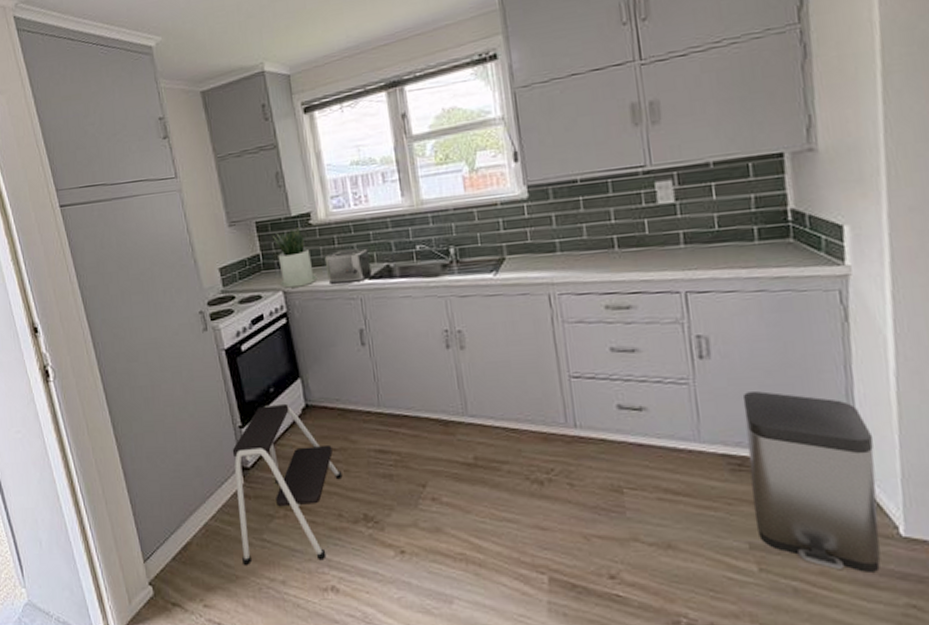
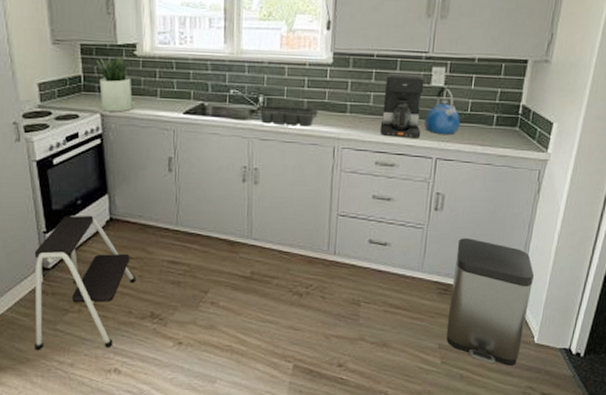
toaster: present [324,248,372,284] -> none [144,84,187,116]
dish rack: none [451,244,523,279] -> present [259,99,320,127]
coffee maker: none [598,192,658,274] -> present [379,72,425,140]
kettle: none [658,203,709,262] -> present [424,87,461,134]

